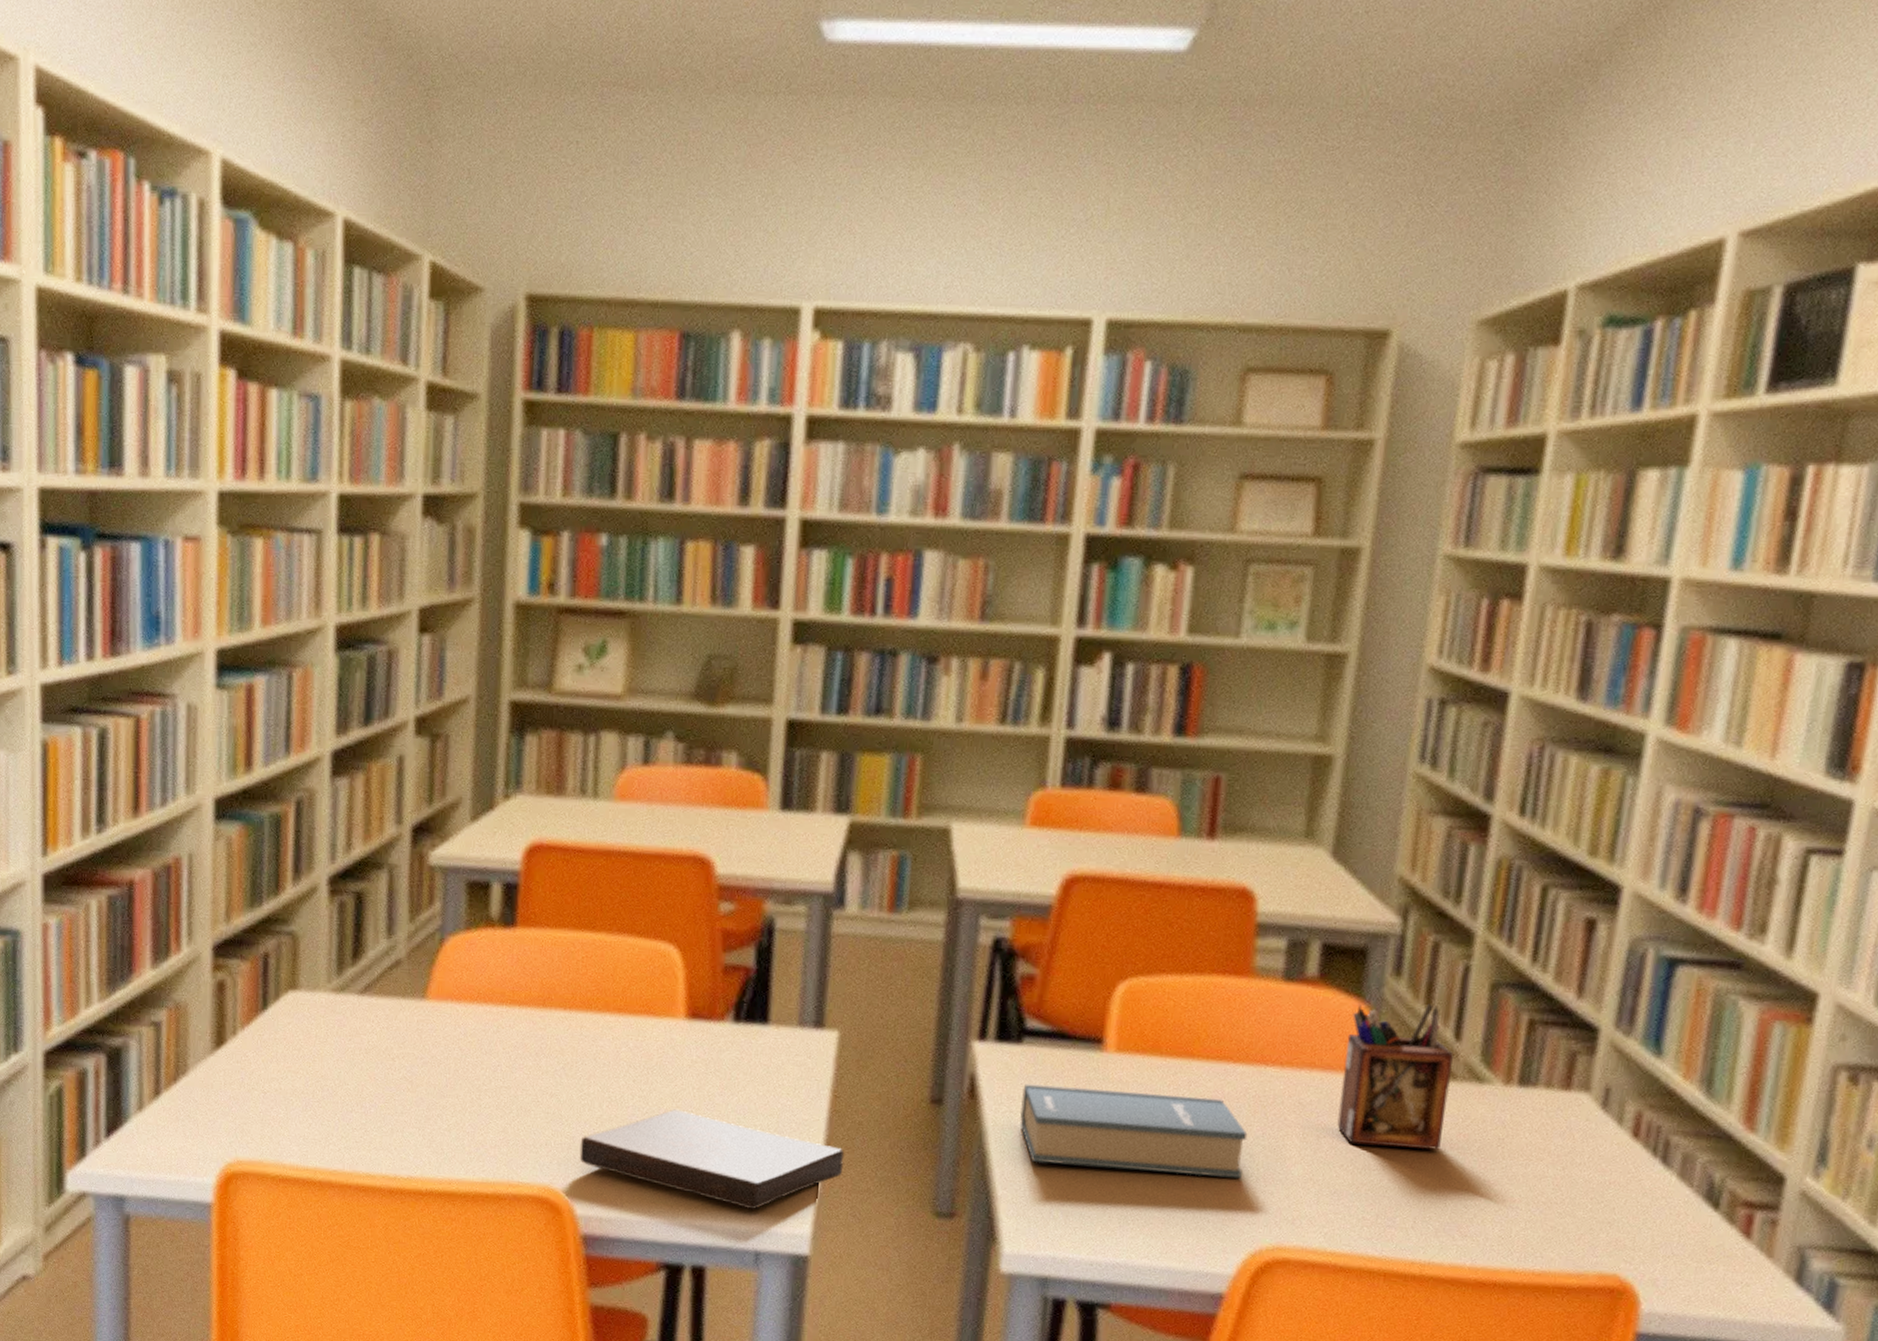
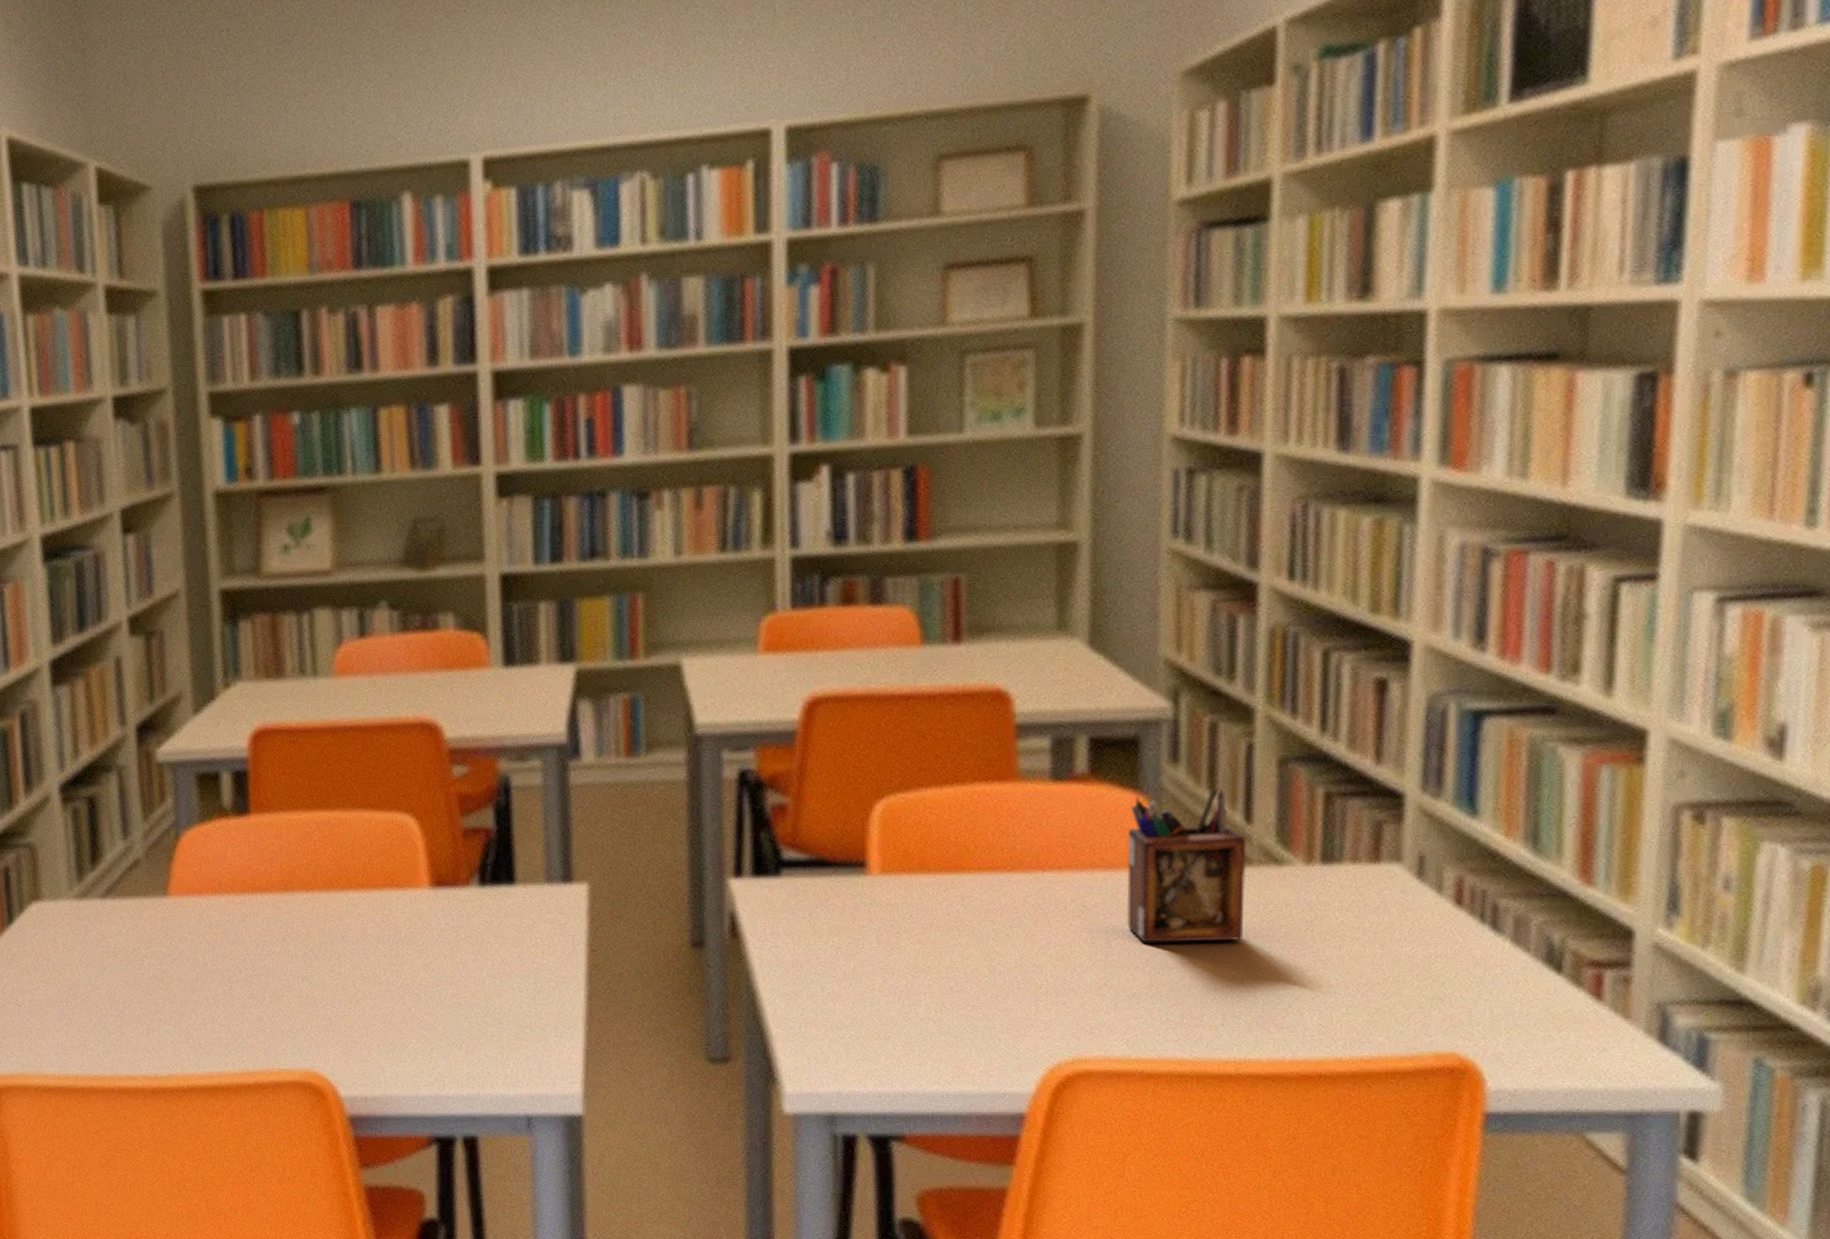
book: present [579,1109,845,1210] -> none [337,980,609,1074]
hardback book: present [1019,1083,1248,1179] -> none [786,911,1032,997]

